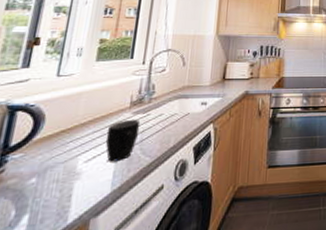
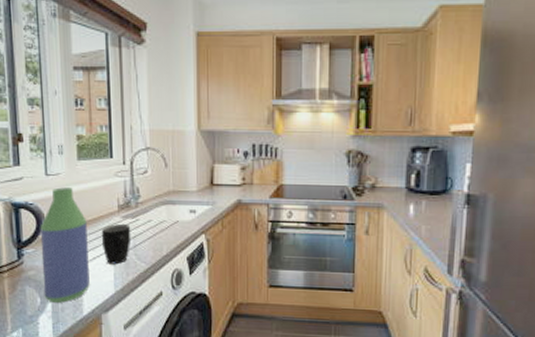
bottle: none [21,87,94,214] -> present [40,187,90,303]

